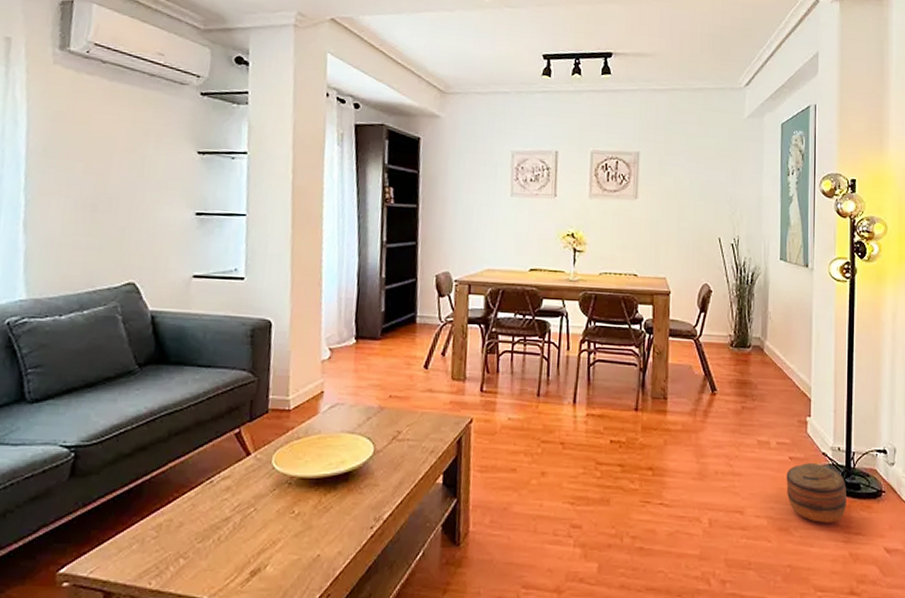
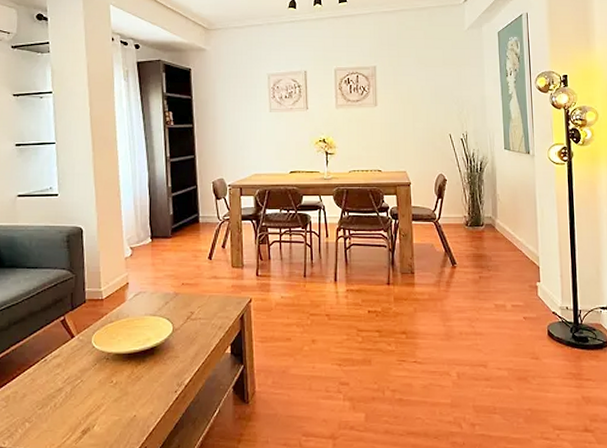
basket: present [786,463,846,523] -> none [522,321,577,372]

